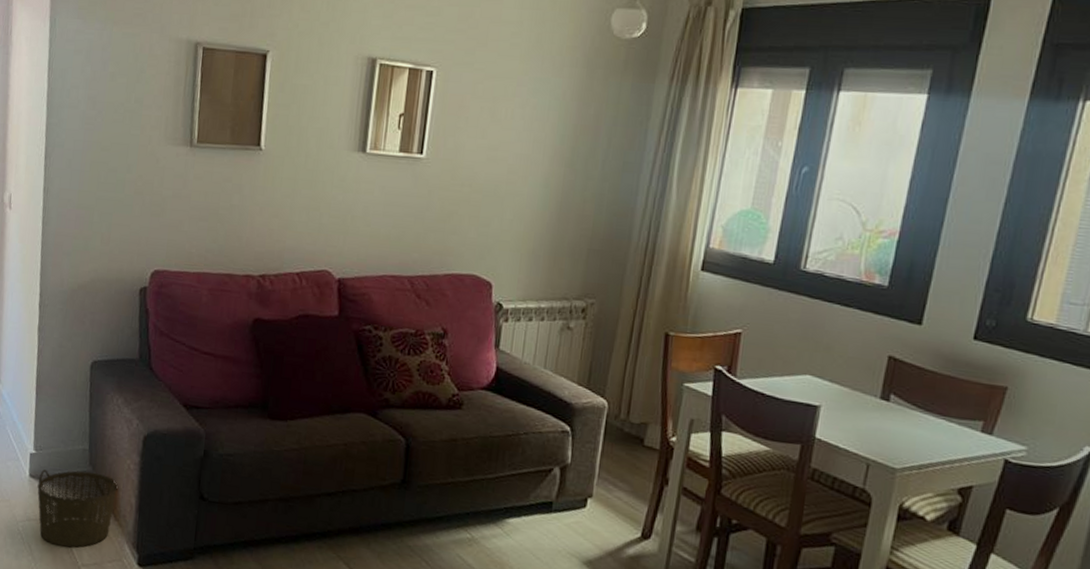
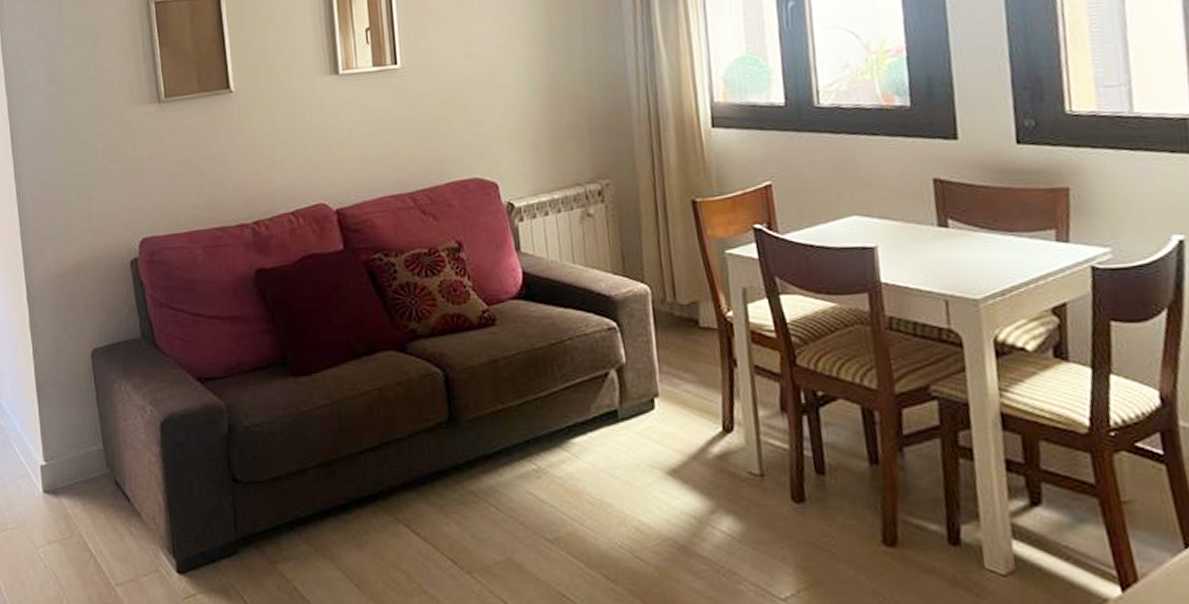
basket: present [37,469,118,548] -> none [53,474,141,567]

